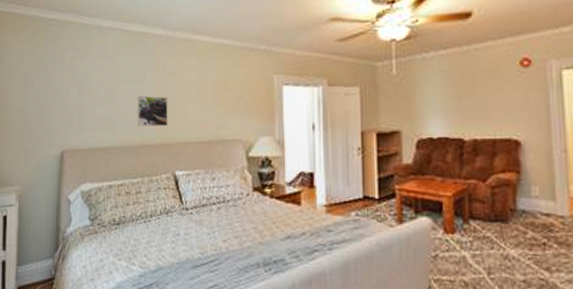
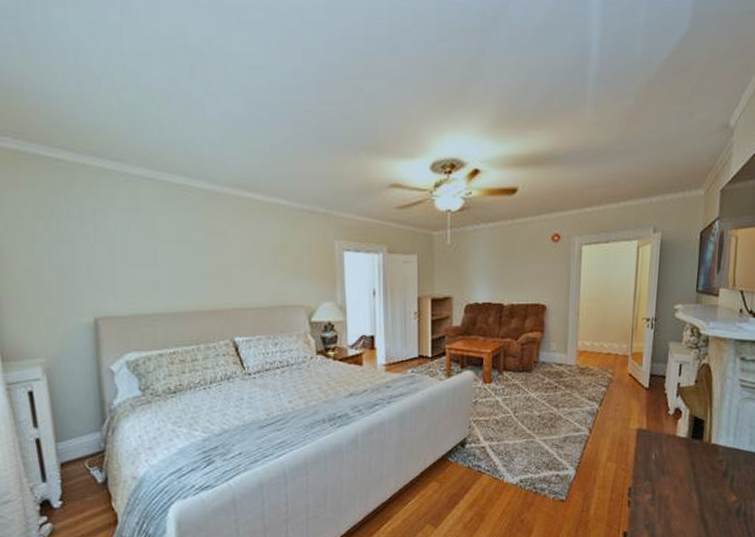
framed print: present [137,95,168,126] -> none [183,257,223,291]

